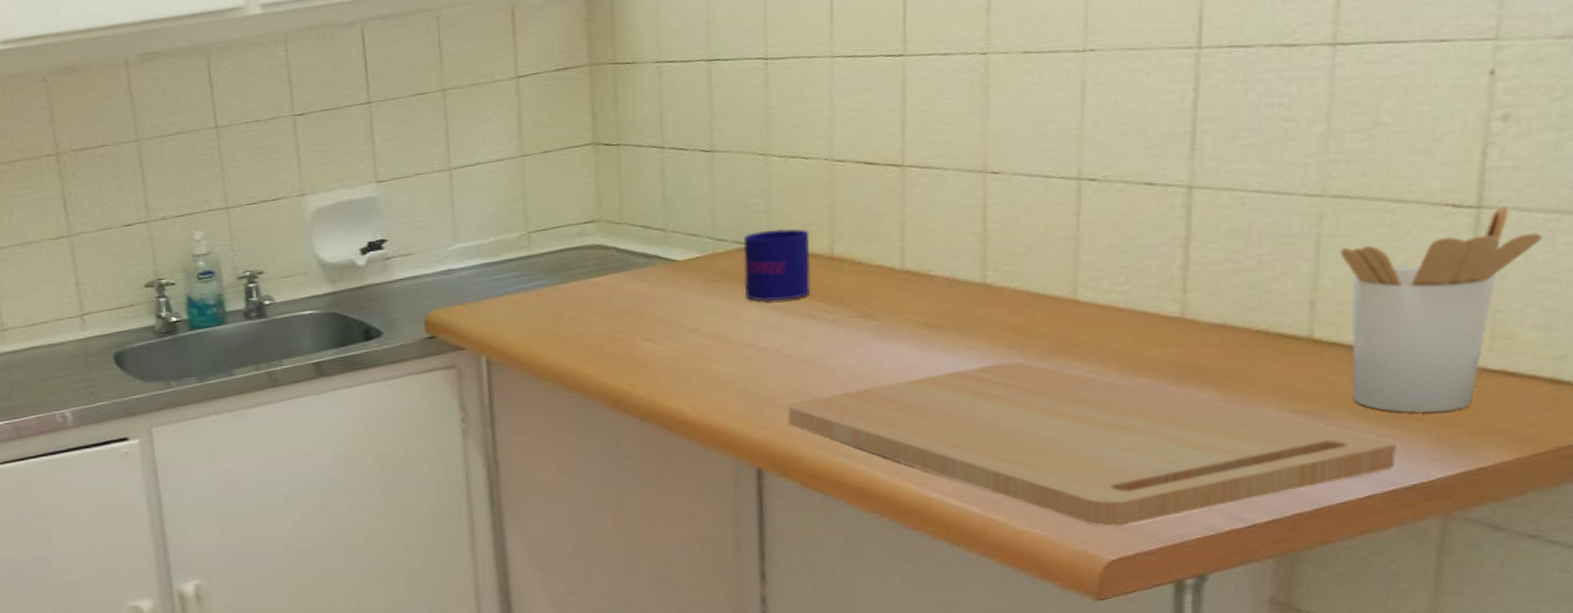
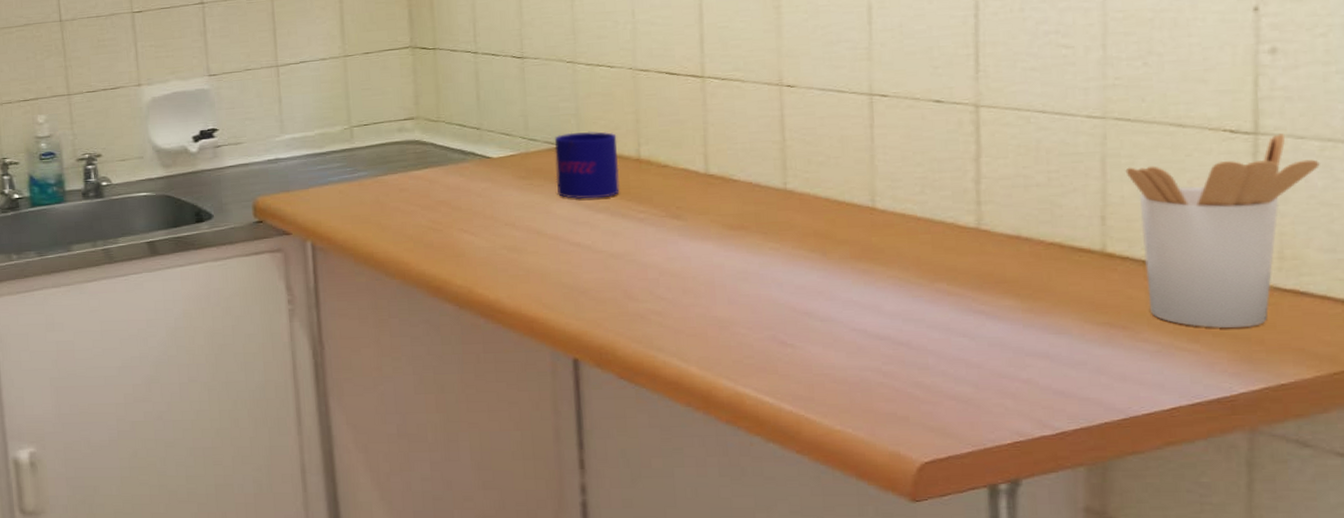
cutting board: present [787,361,1396,527] -> none [601,264,1198,429]

